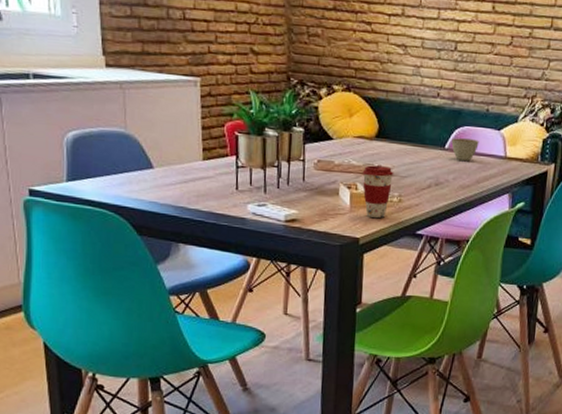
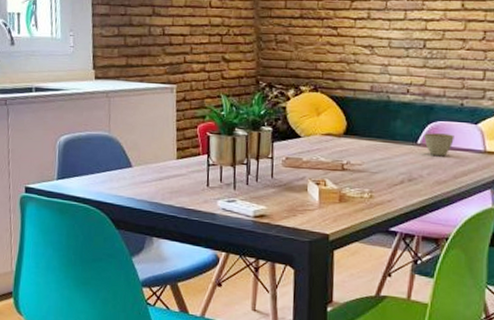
coffee cup: present [362,165,394,219] -> none [331,161,364,215]

